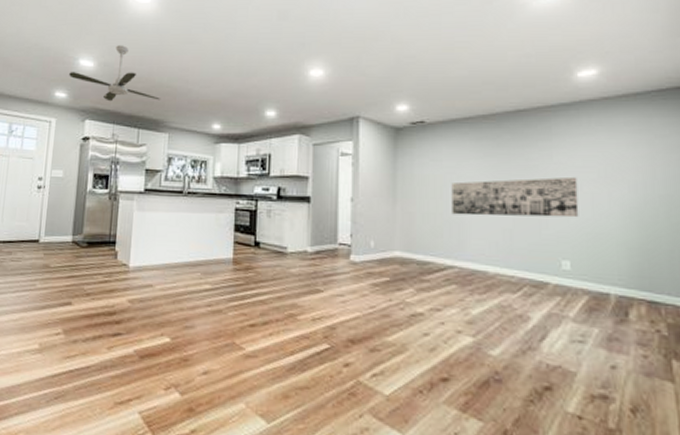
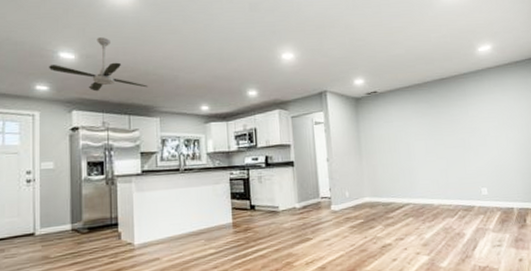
wall art: present [451,176,579,218] -> none [401,125,489,163]

